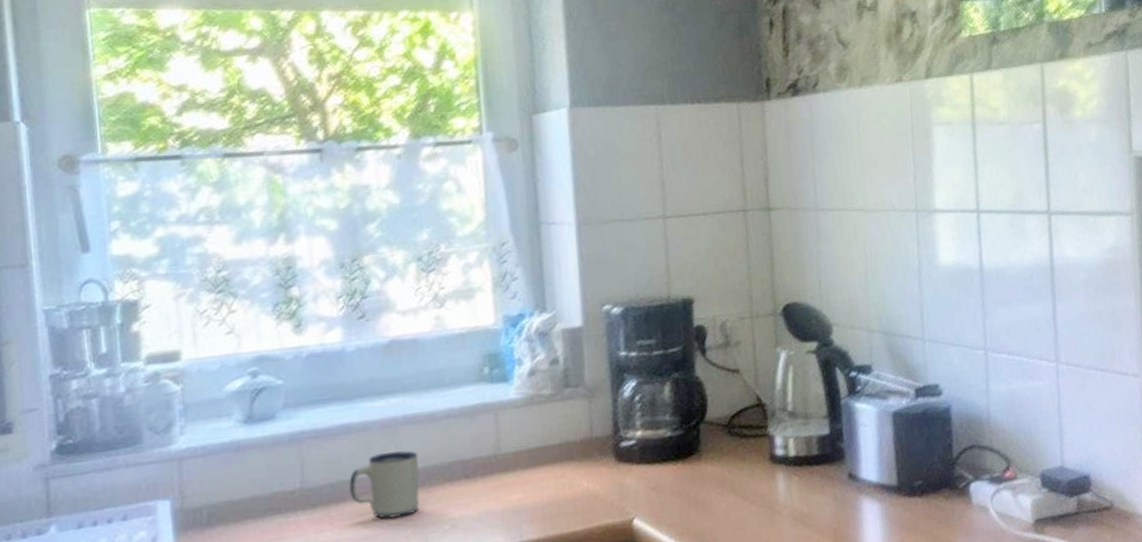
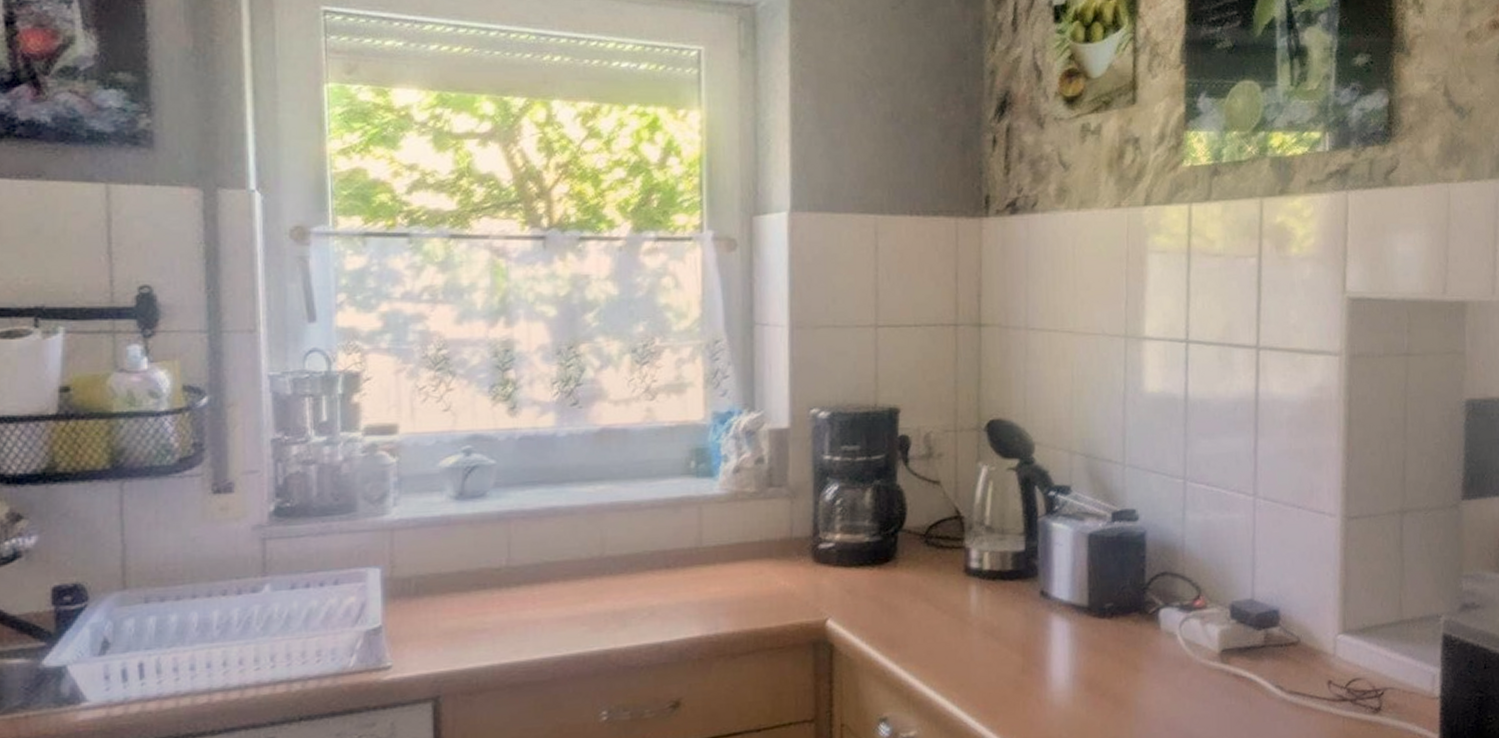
mug: present [348,451,420,519] -> none [552,537,622,602]

